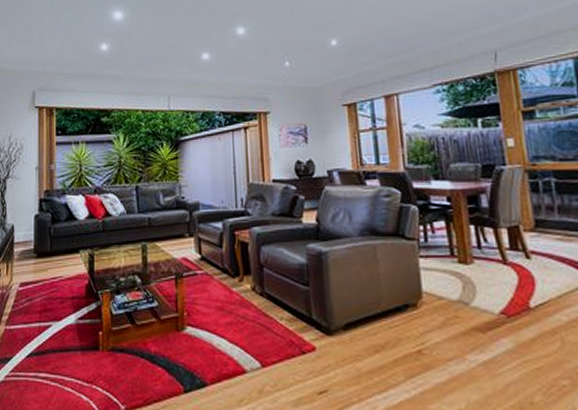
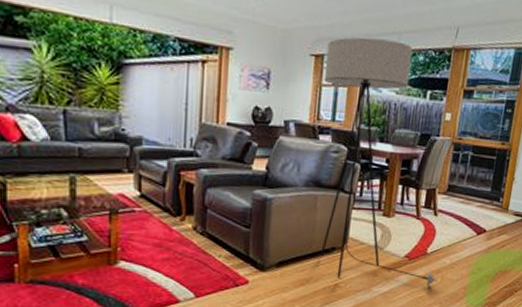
floor lamp: none [357,77,557,355] -> present [320,37,438,288]

